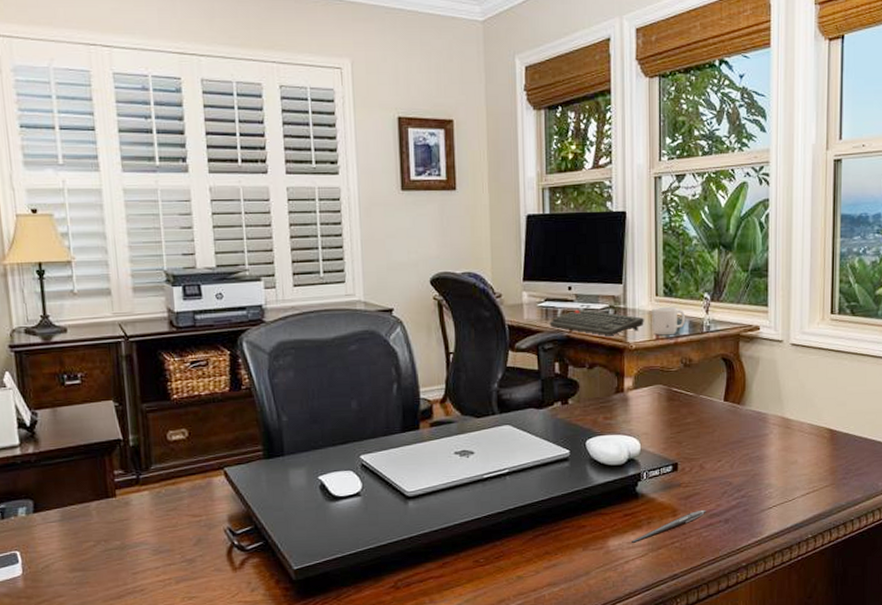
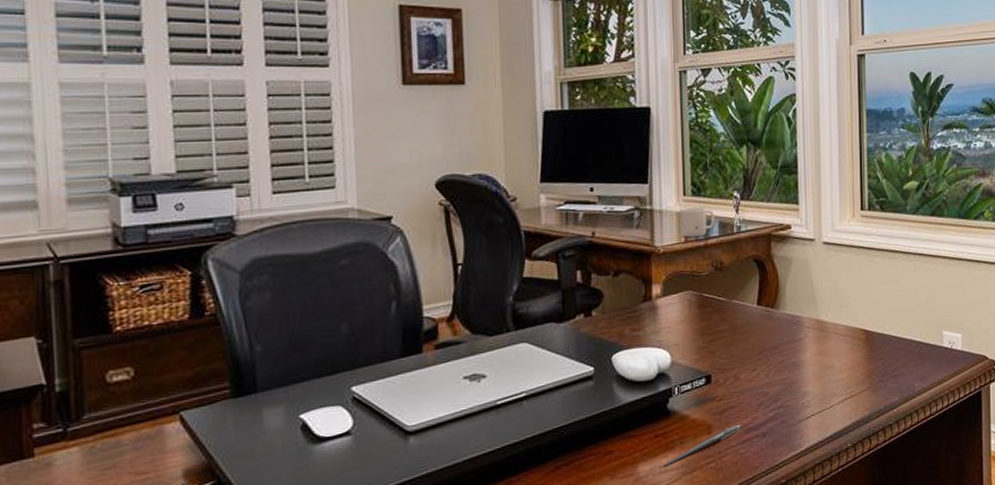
computer keyboard: present [549,309,644,336] -> none [570,212,672,240]

